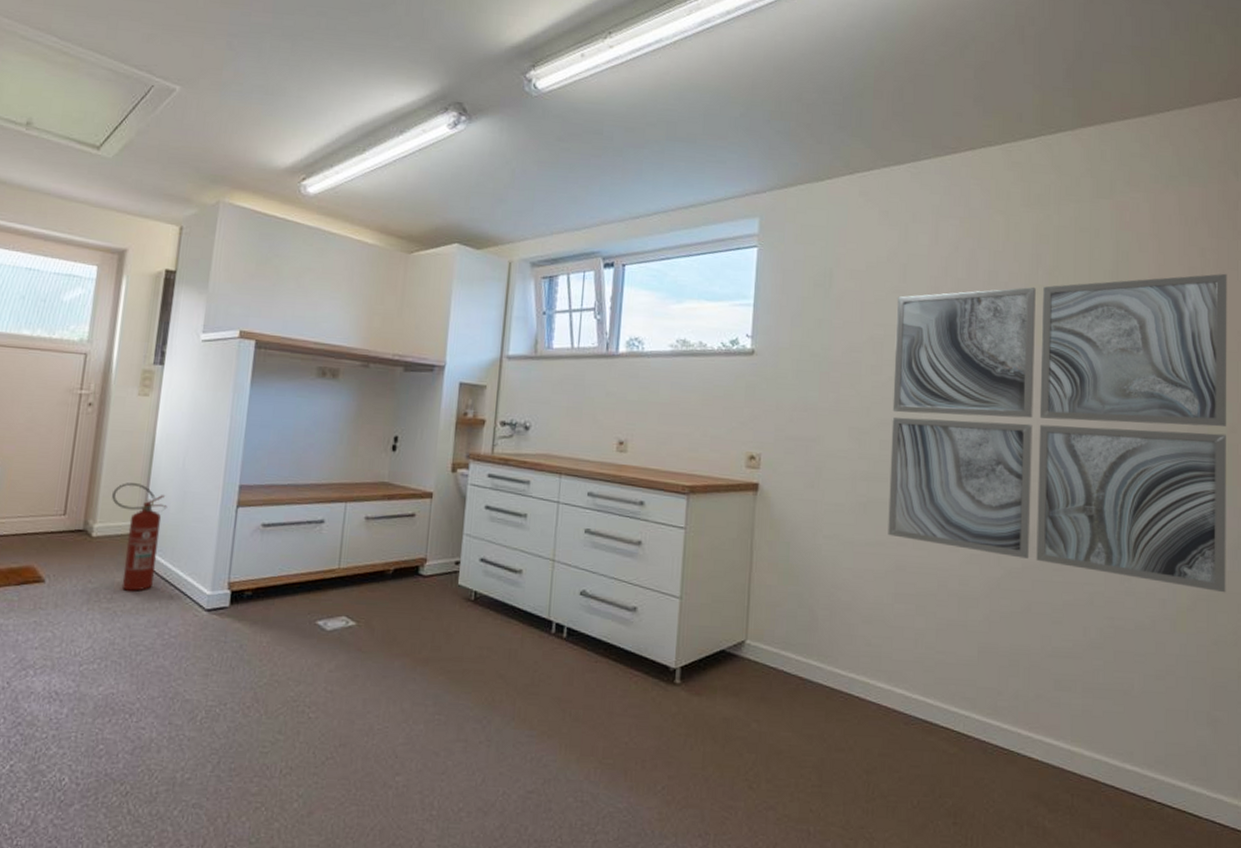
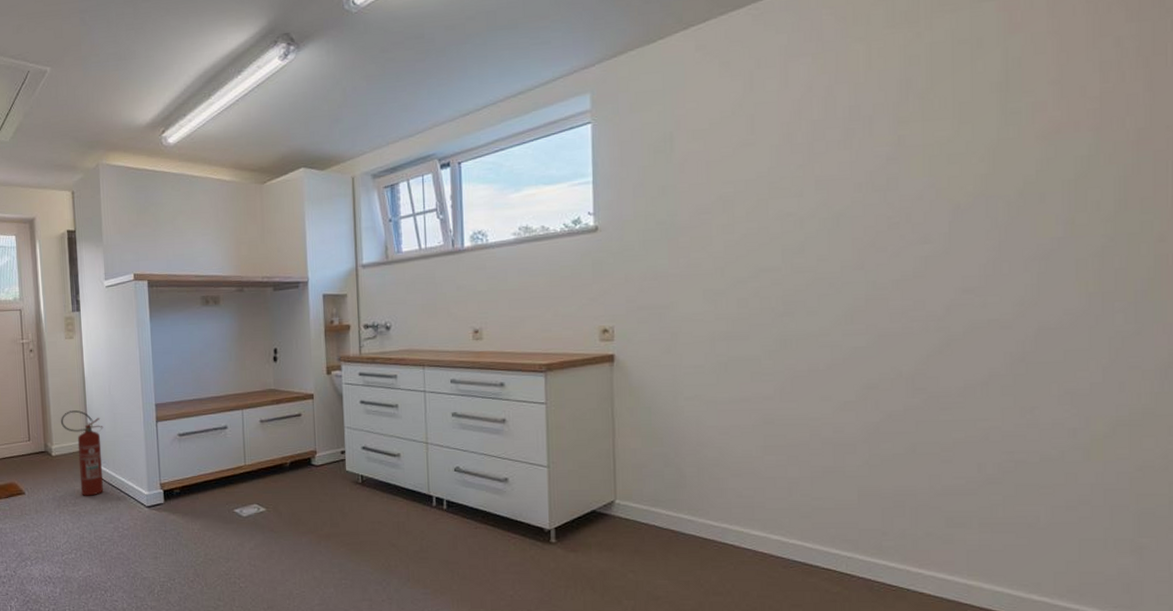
wall art: present [888,273,1227,593] -> none [746,61,1153,416]

